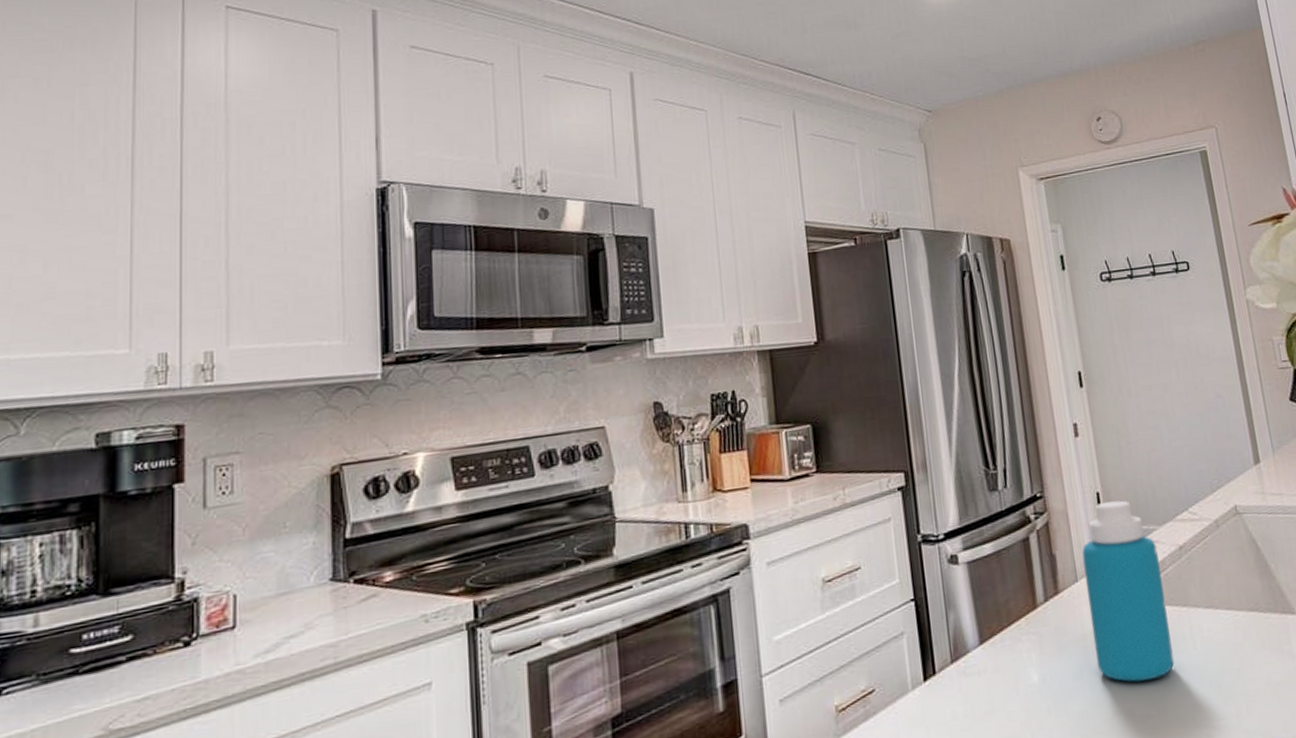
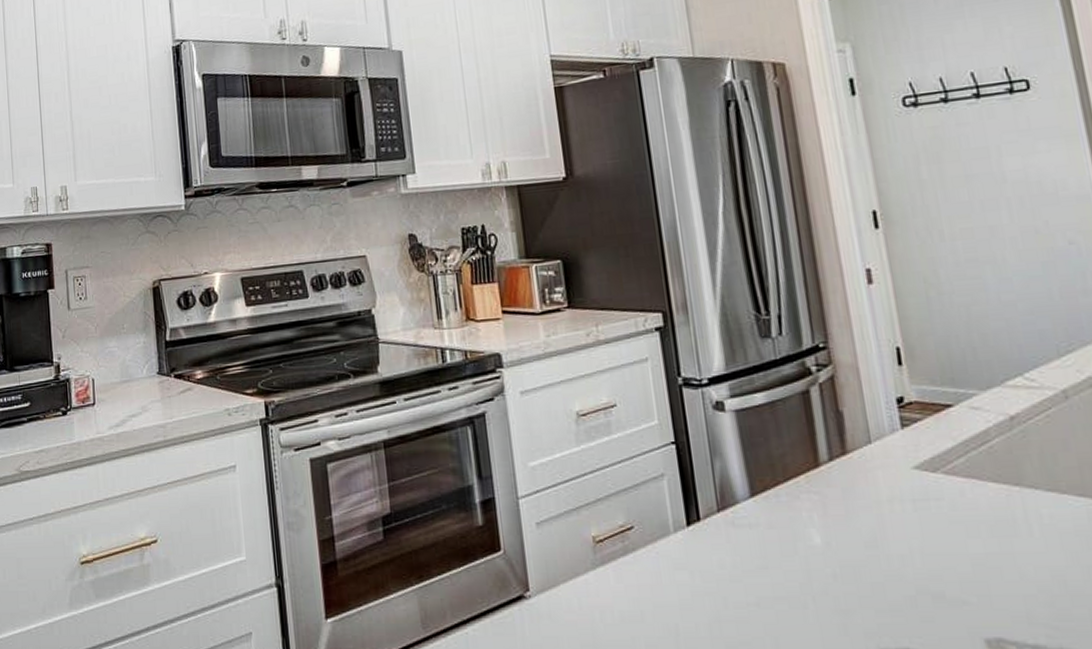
bottle: present [1082,500,1174,682] -> none [877,358,1001,562]

